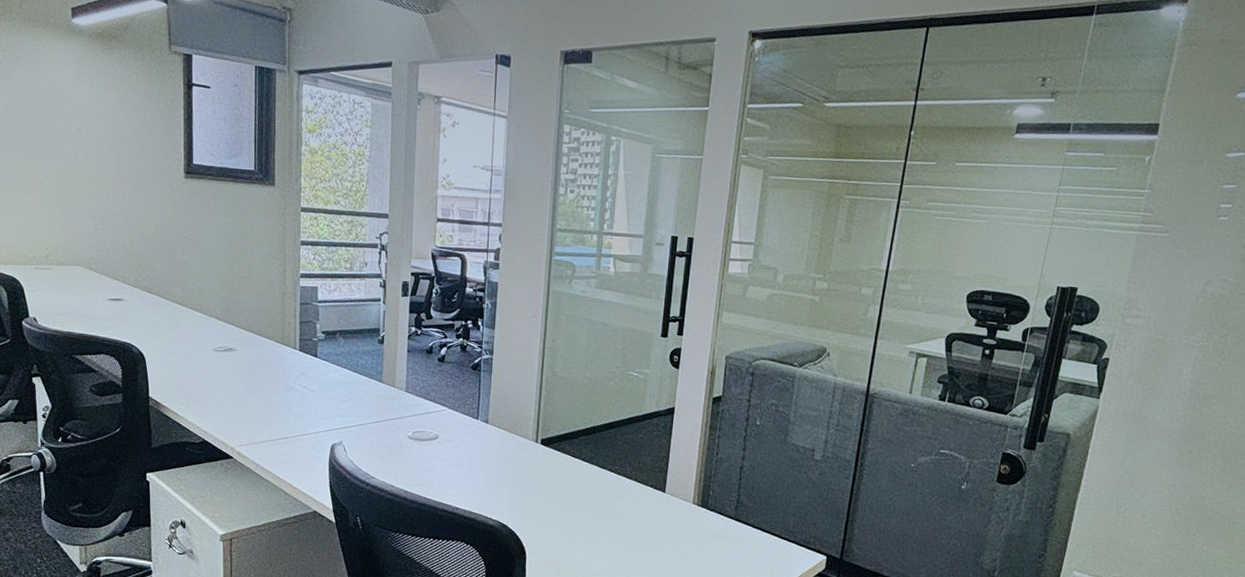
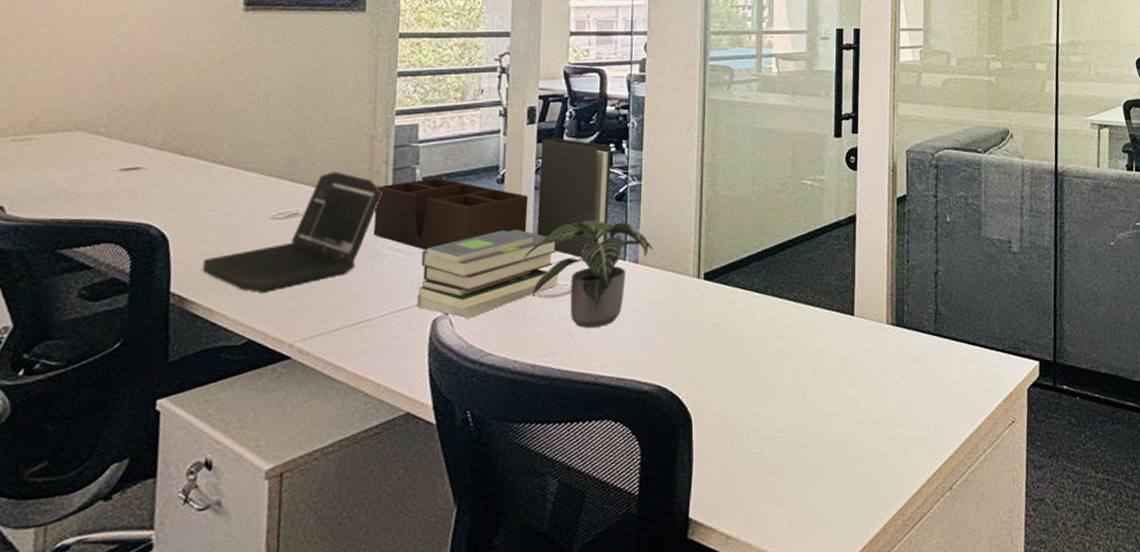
laptop: none [169,318,292,406] -> present [202,171,382,292]
desk organizer: none [286,332,403,390] -> present [373,177,529,250]
books: none [319,381,426,448] -> present [416,229,560,319]
potted plant: none [398,383,501,470] -> present [522,219,653,328]
binder: none [409,310,470,413] -> present [536,138,612,258]

